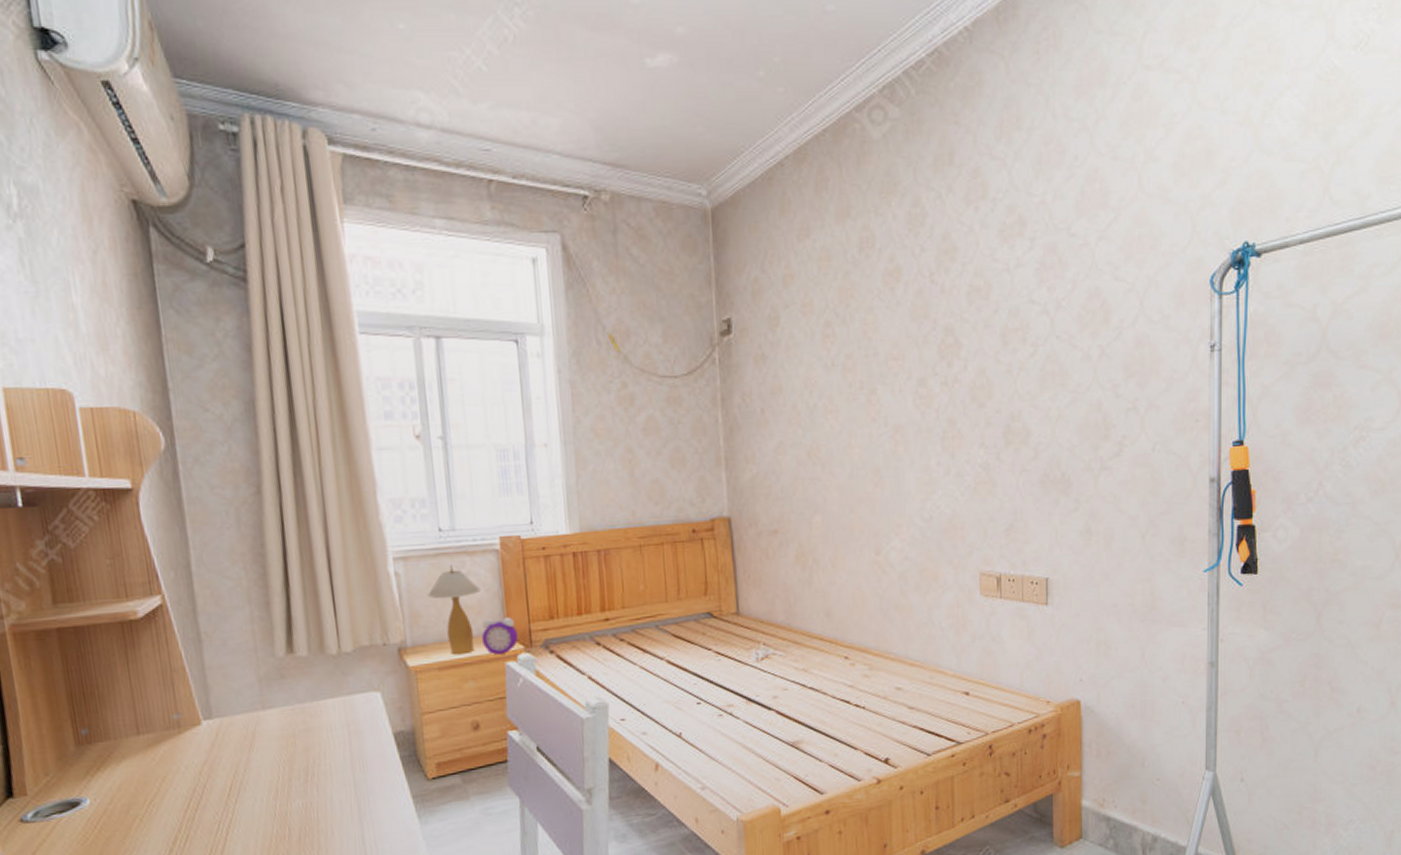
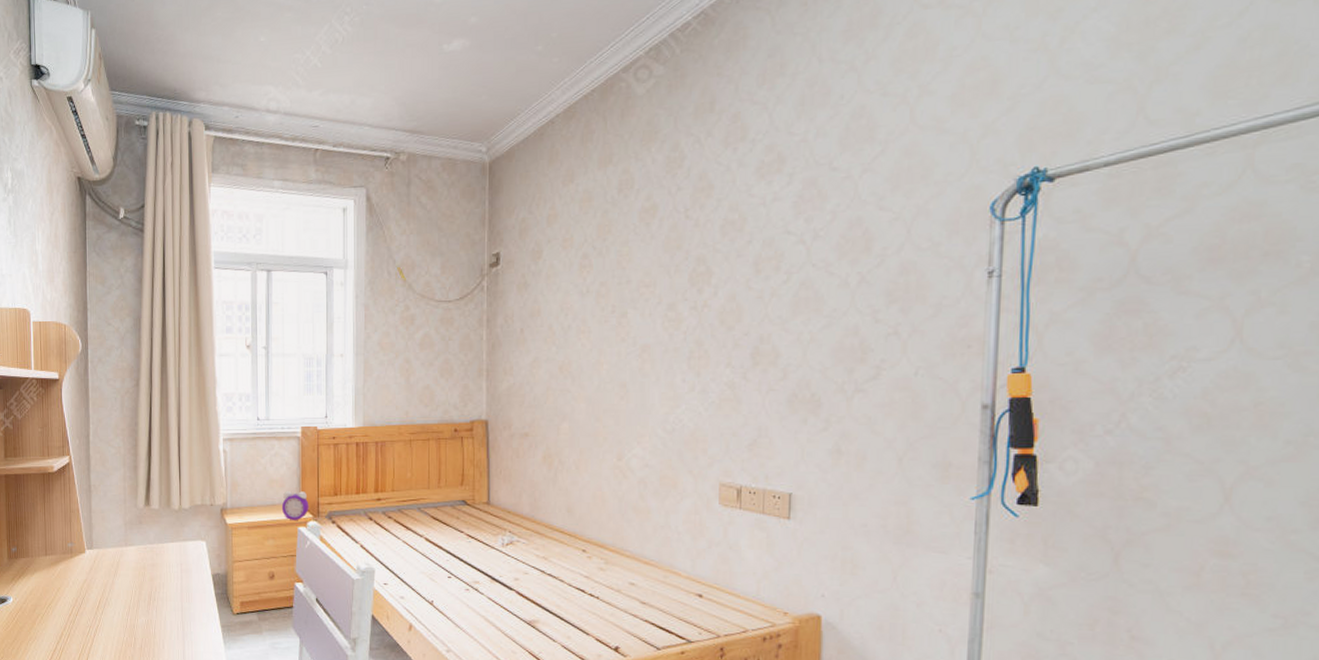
table lamp: present [427,565,481,655] -> none [245,447,284,518]

